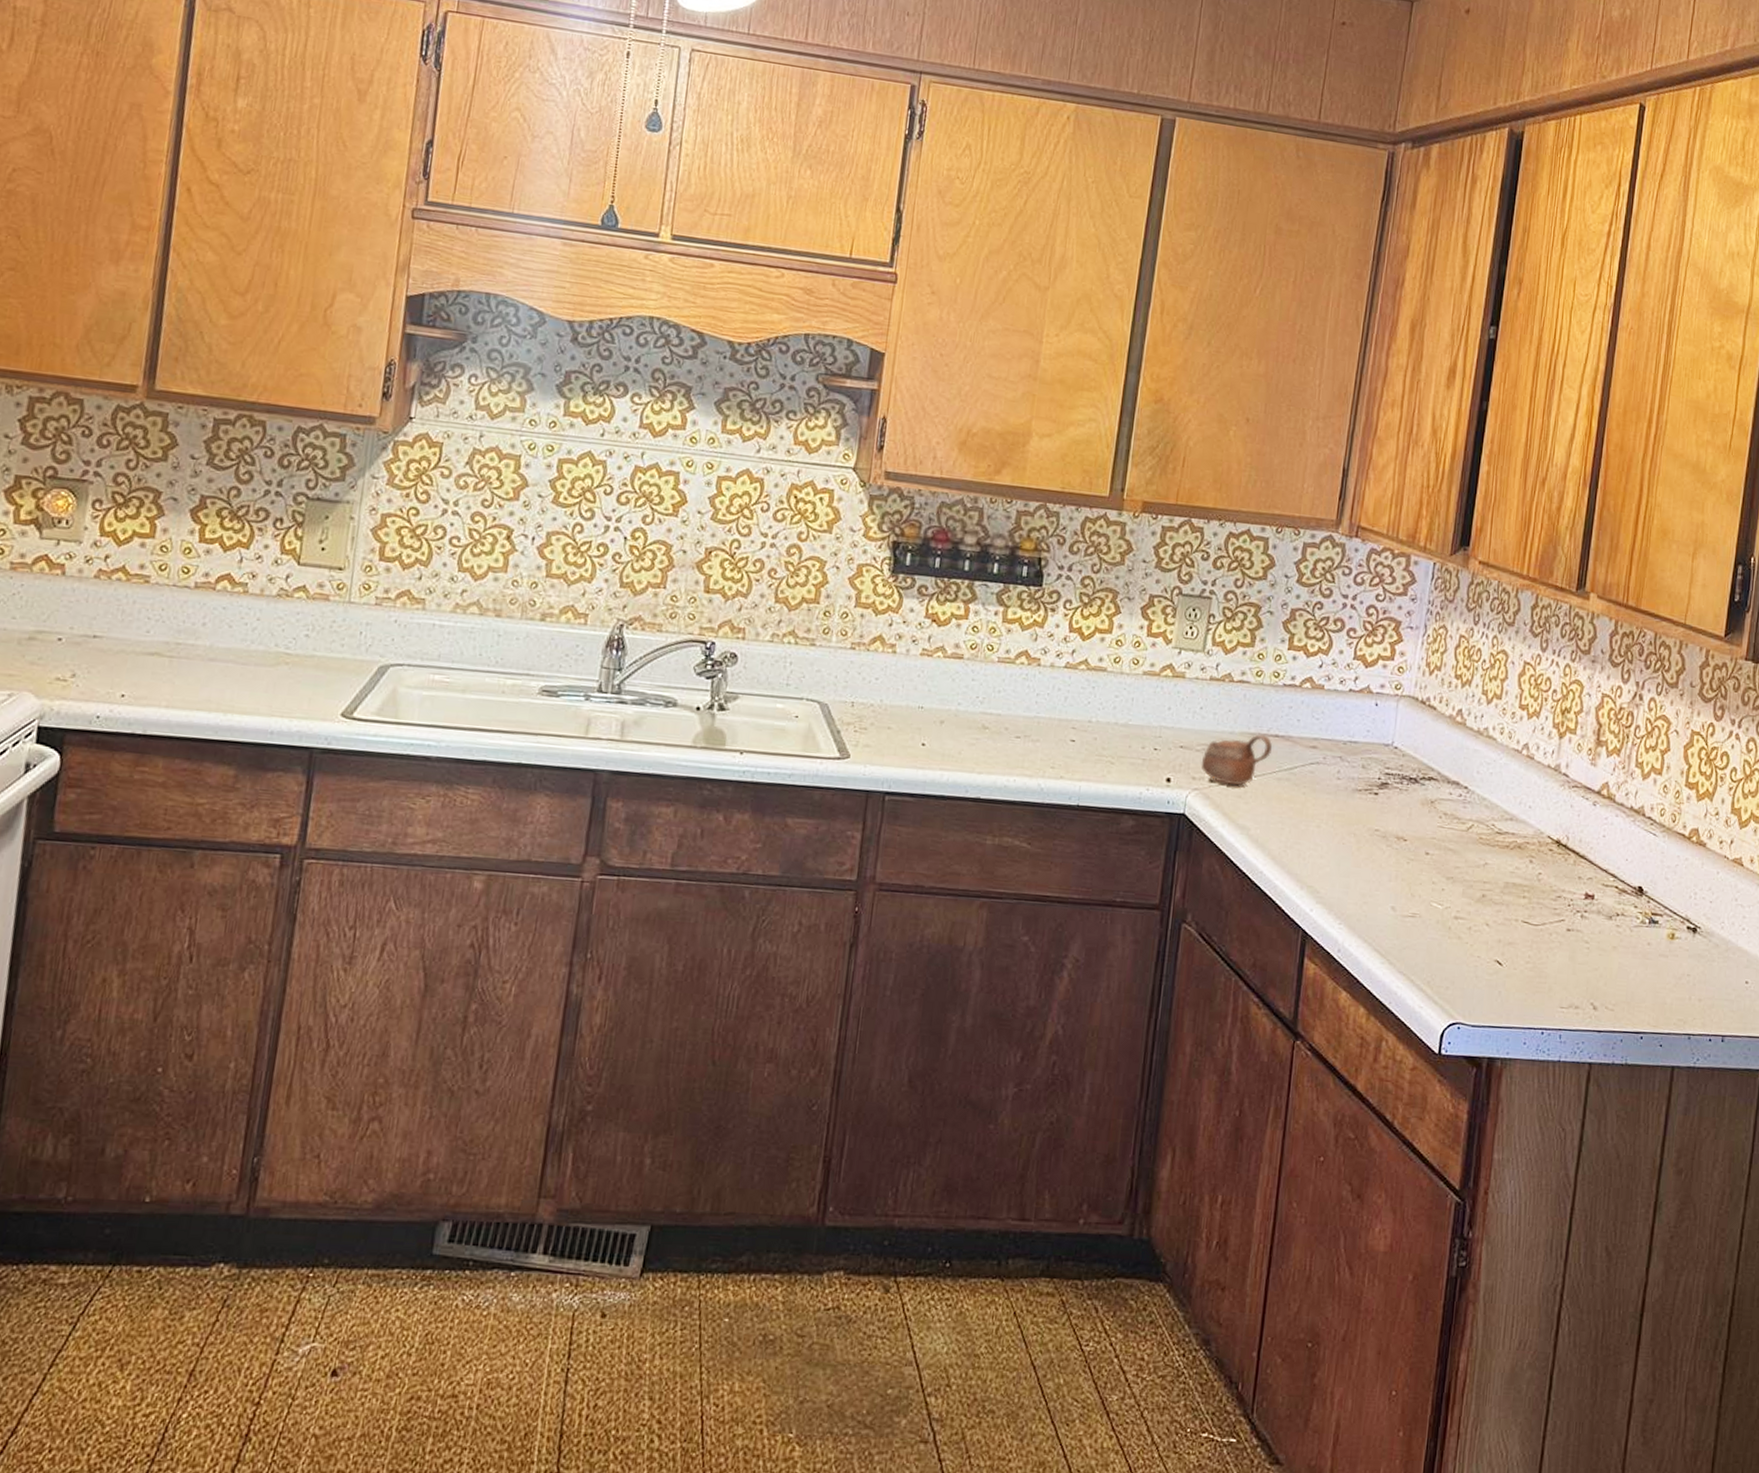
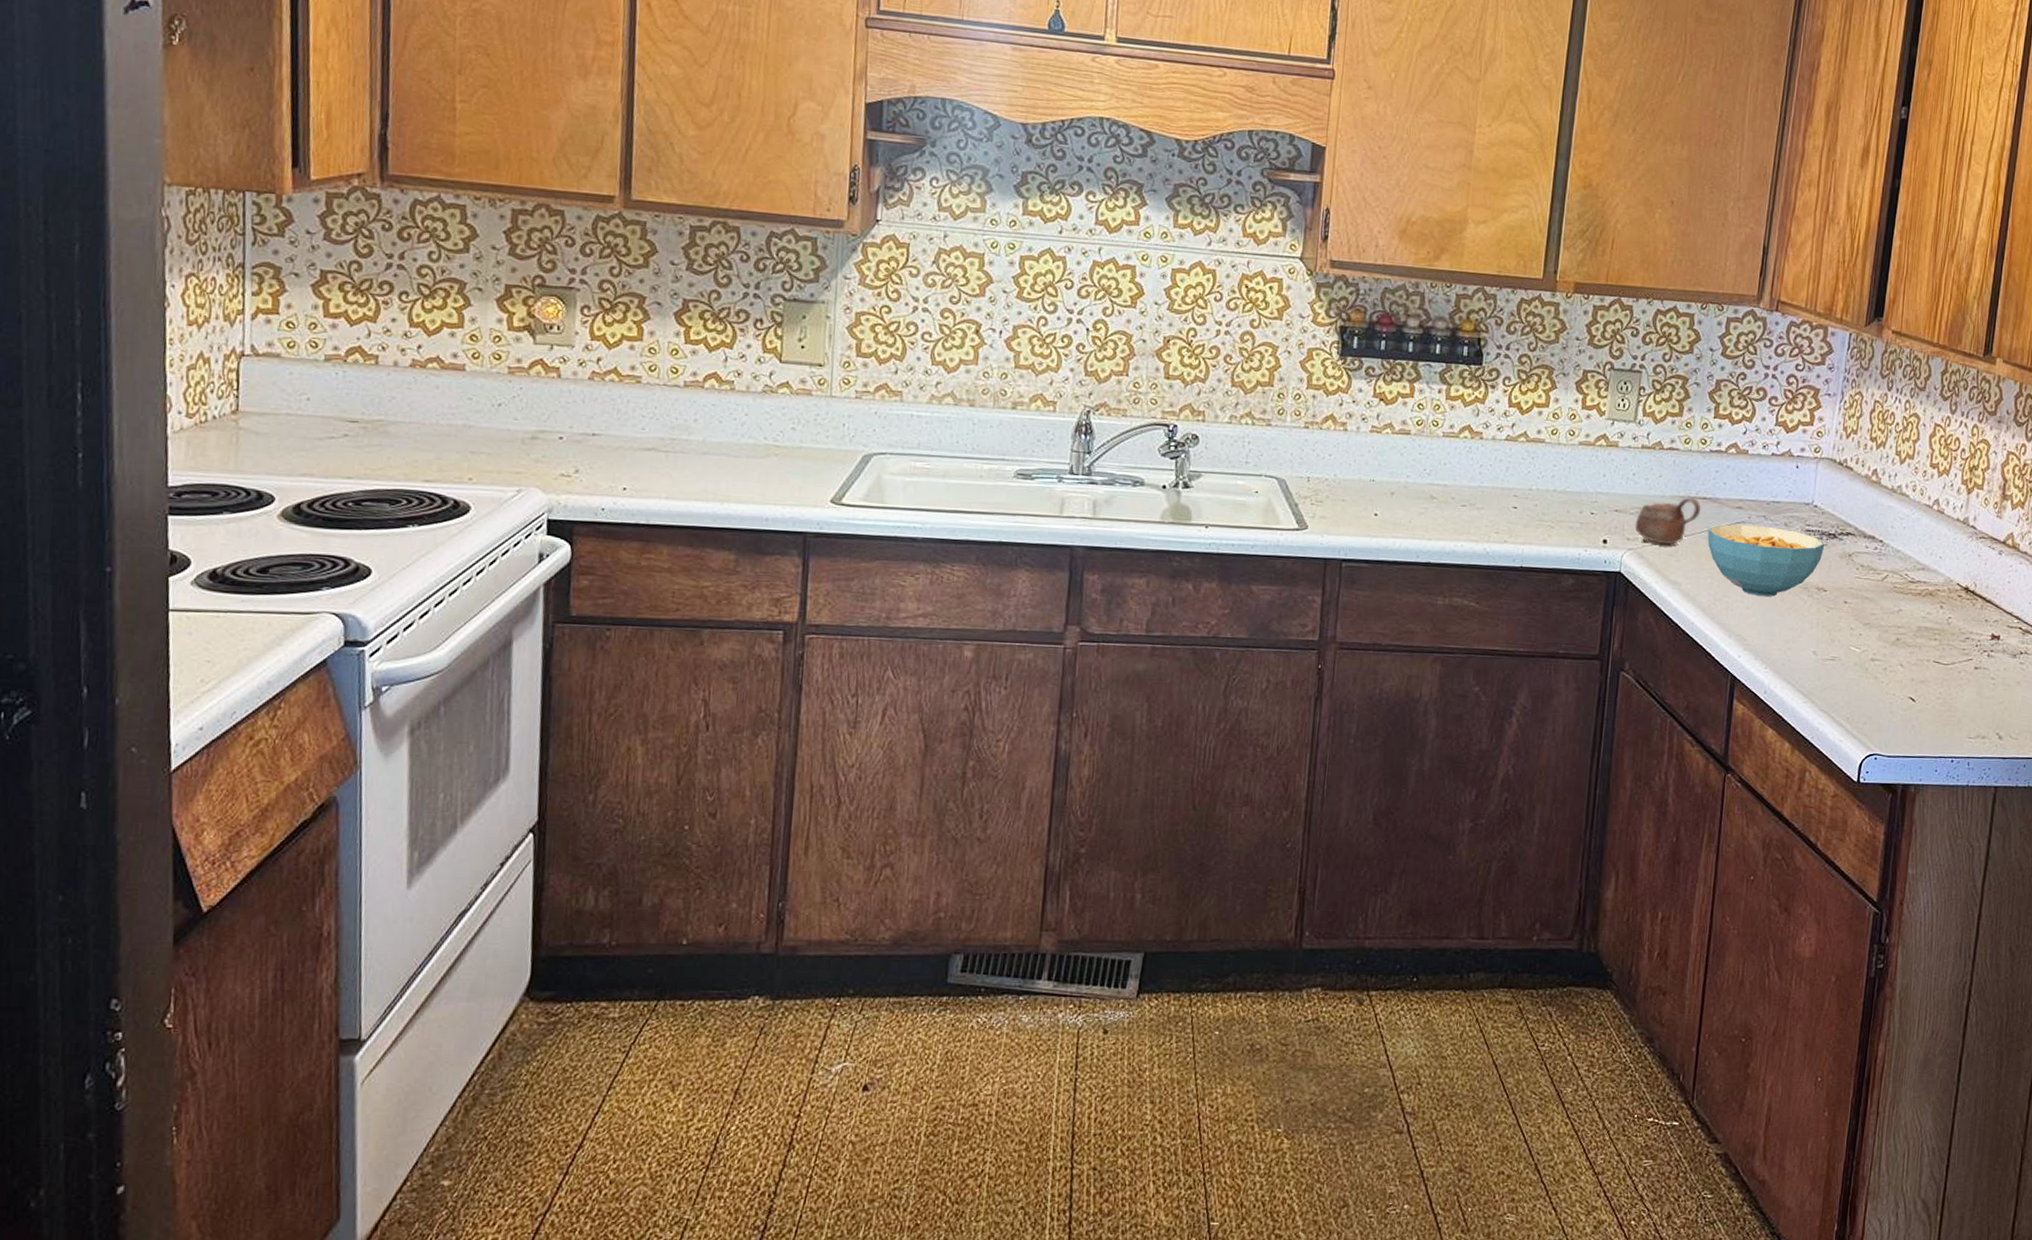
cereal bowl: none [1279,765,1406,845] -> present [1707,524,1825,597]

